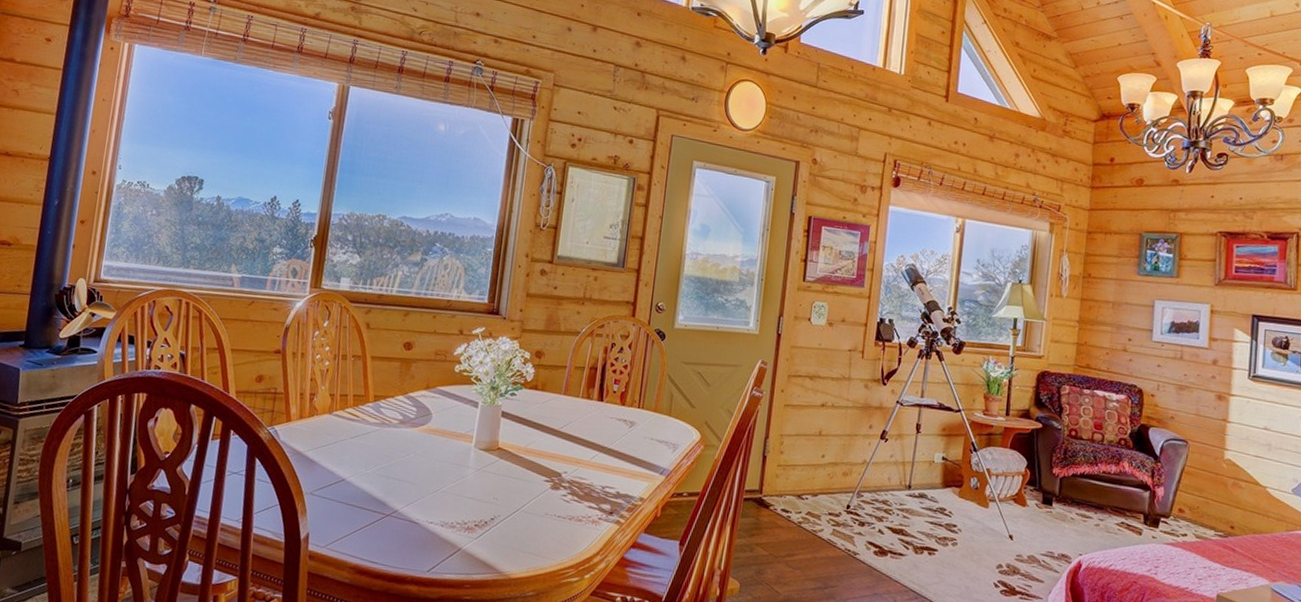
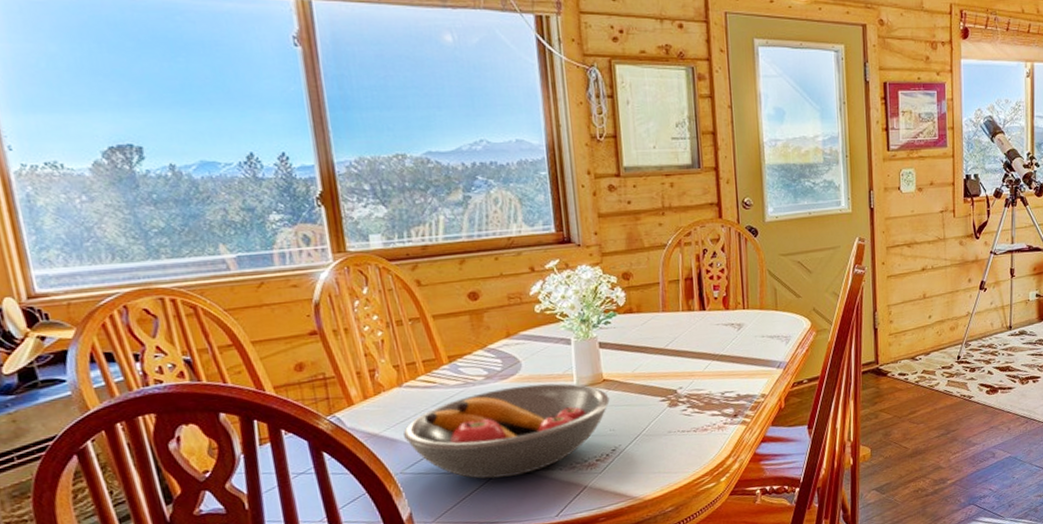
fruit bowl: none [321,435,500,522] -> present [403,383,610,479]

